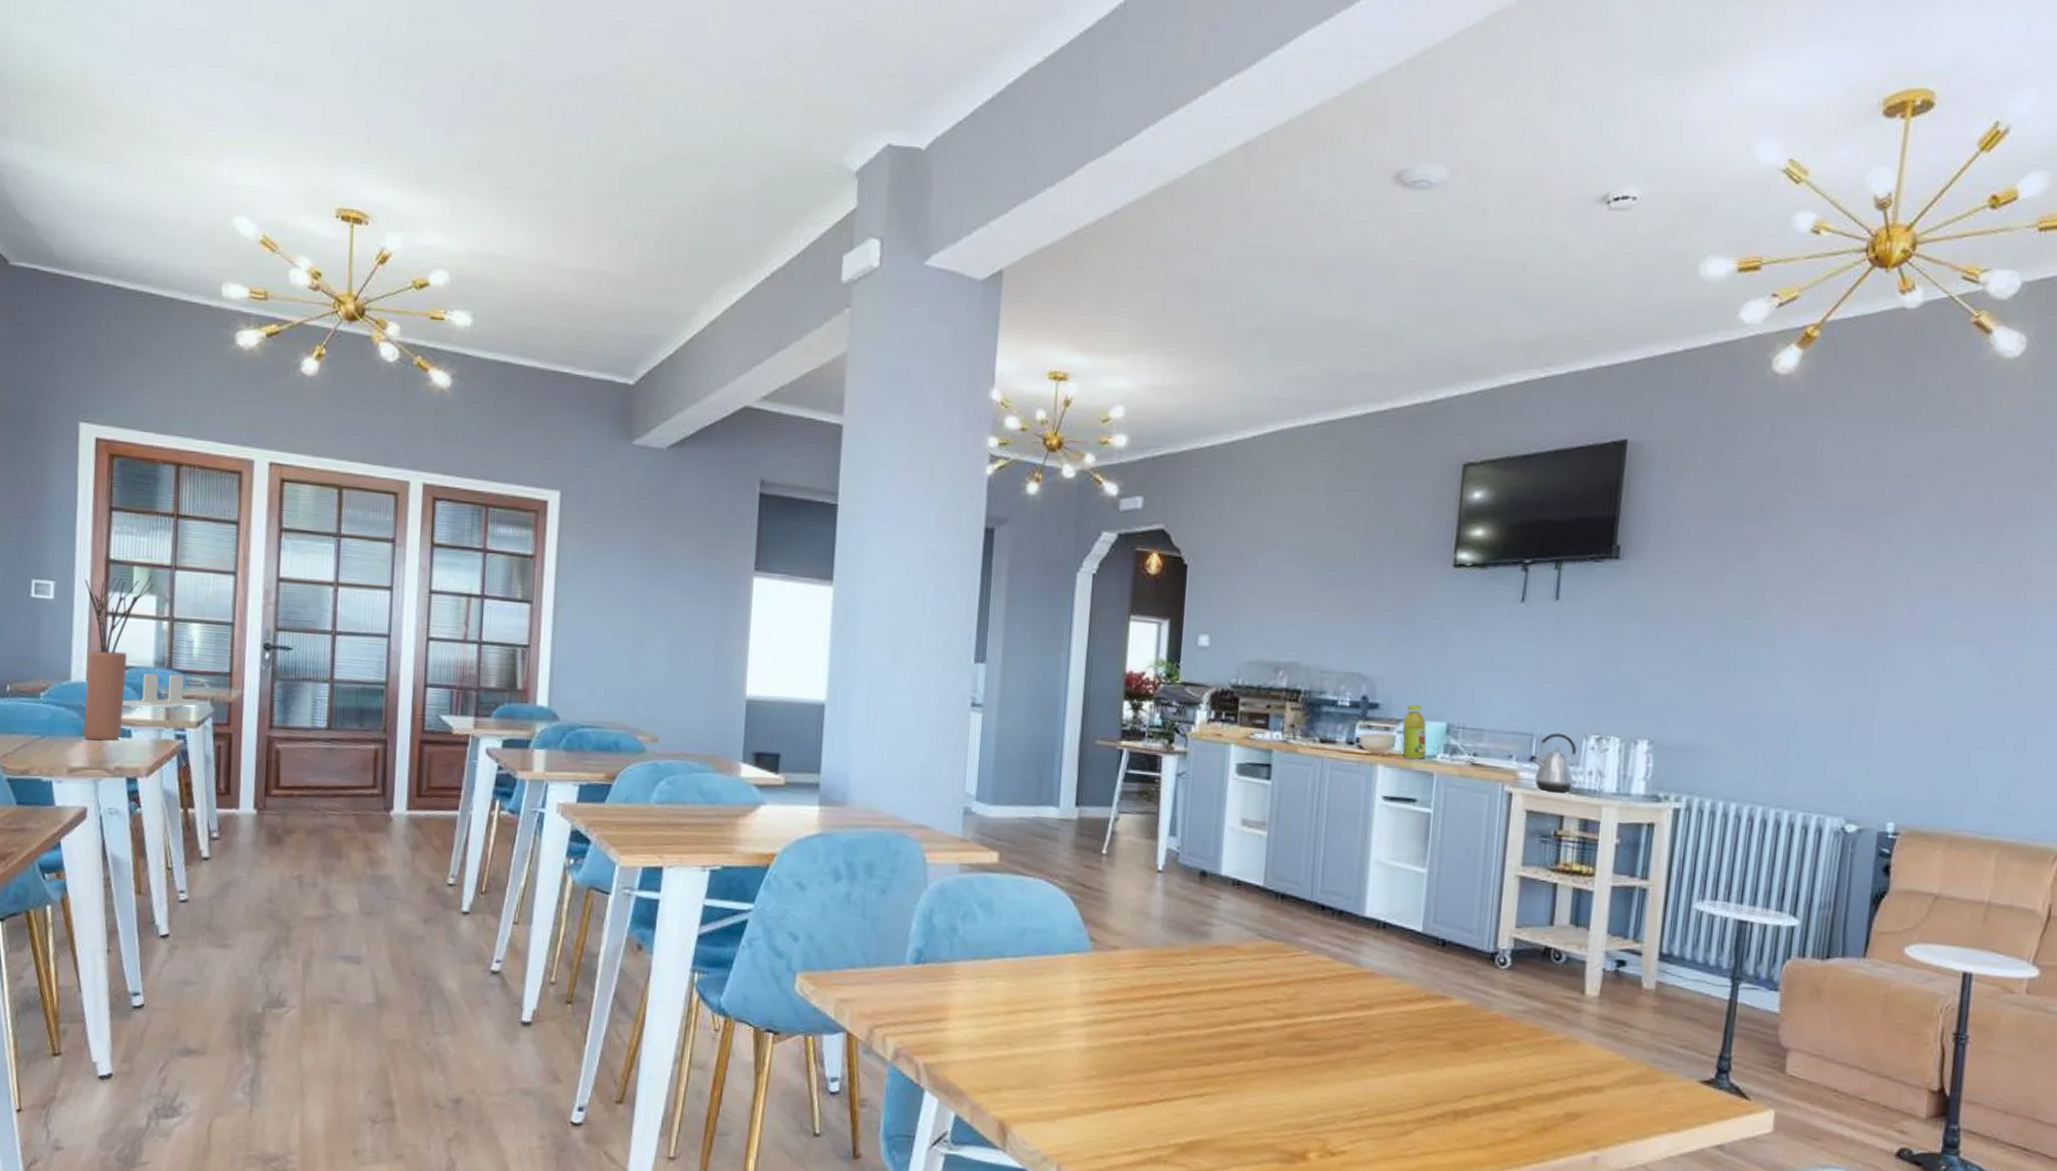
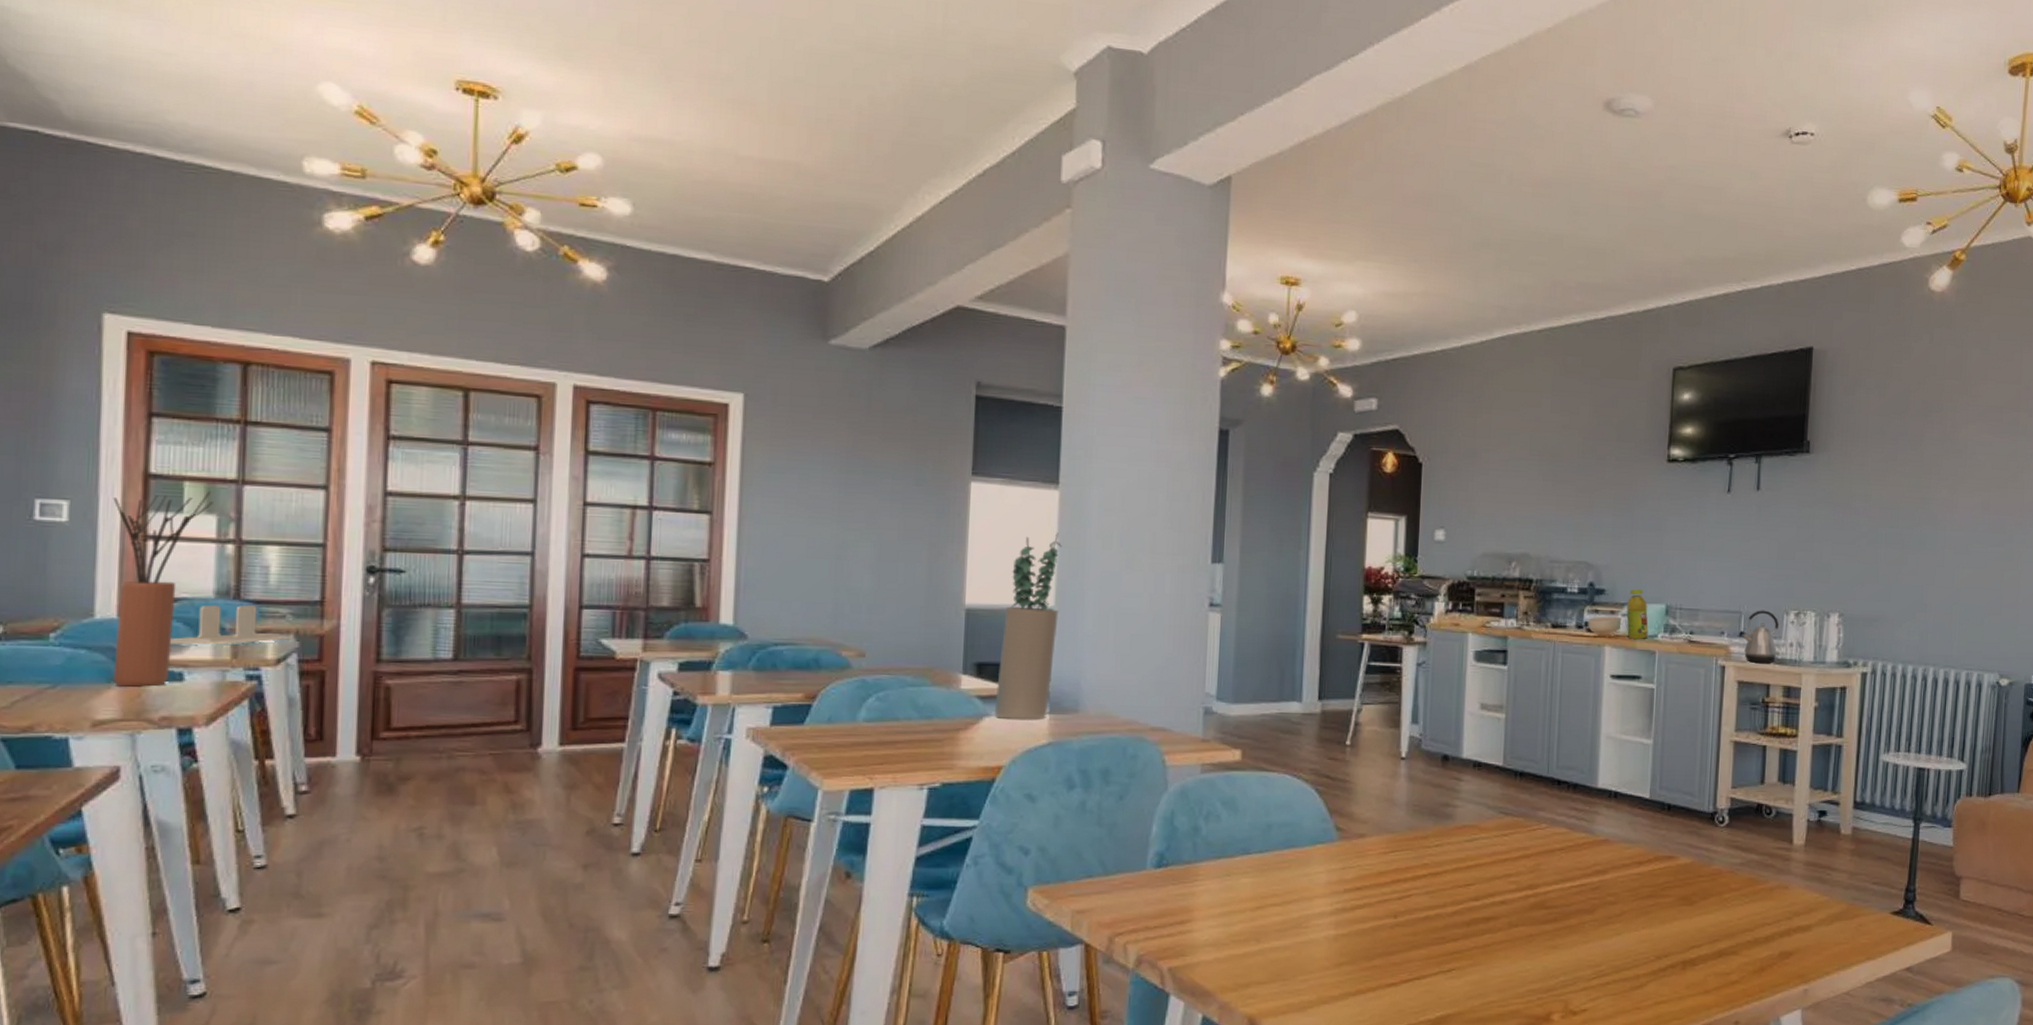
vase: none [770,628,835,812] -> present [994,532,1062,722]

